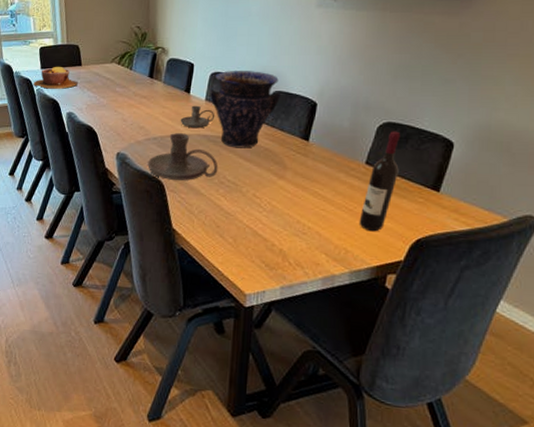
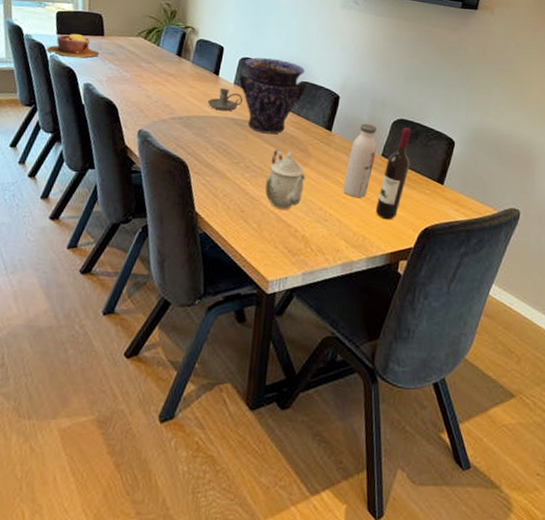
candle holder: present [148,133,218,180] -> none [171,114,245,163]
teapot: none [239,162,283,224] -> present [264,148,306,210]
water bottle: none [322,130,360,210] -> present [342,123,377,198]

